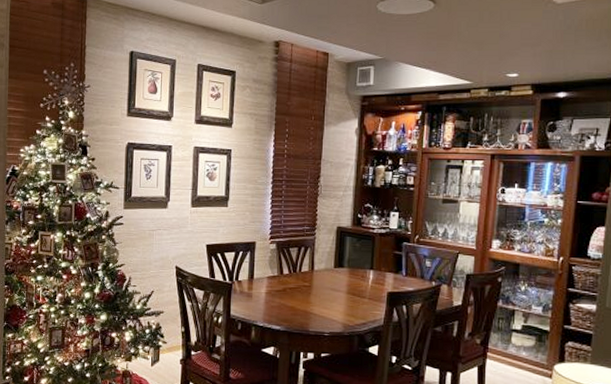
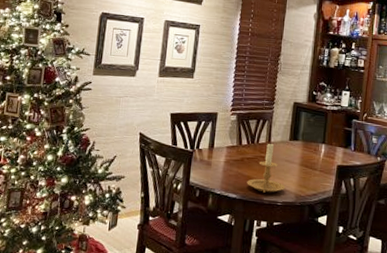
candle holder: none [290,270,332,324] -> present [247,142,286,193]

